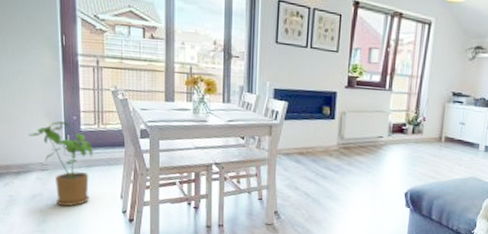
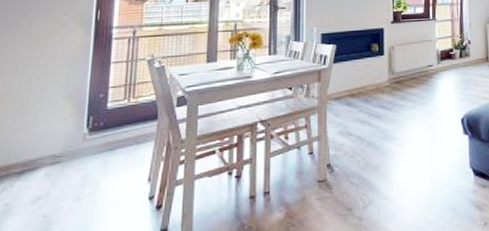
house plant: present [28,121,93,207] -> none [41,102,120,205]

